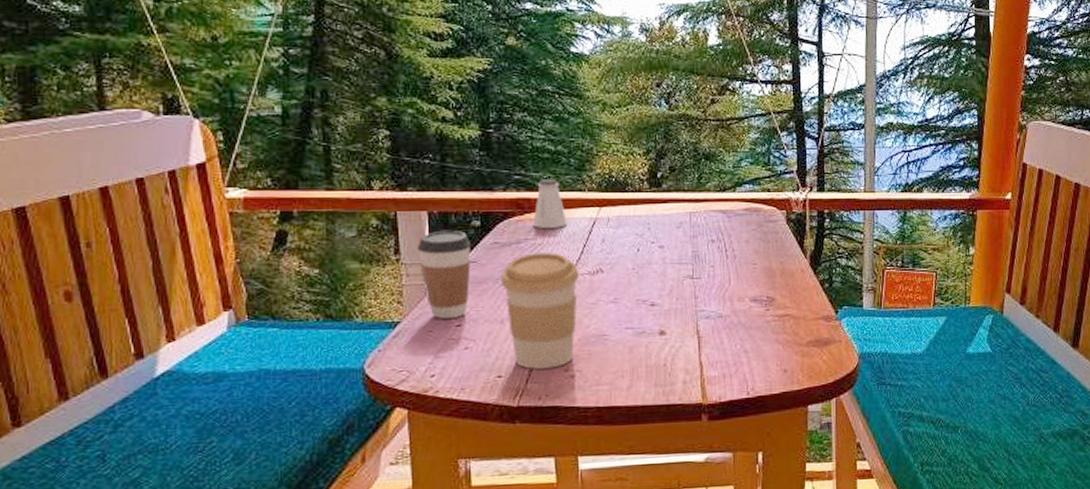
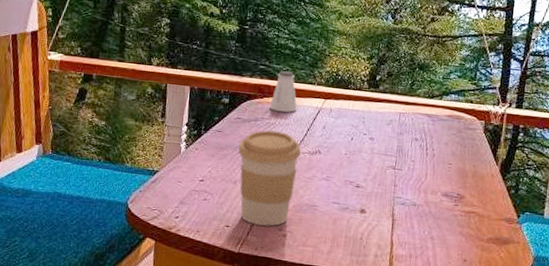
coffee cup: present [416,230,472,319] -> none [178,103,220,174]

